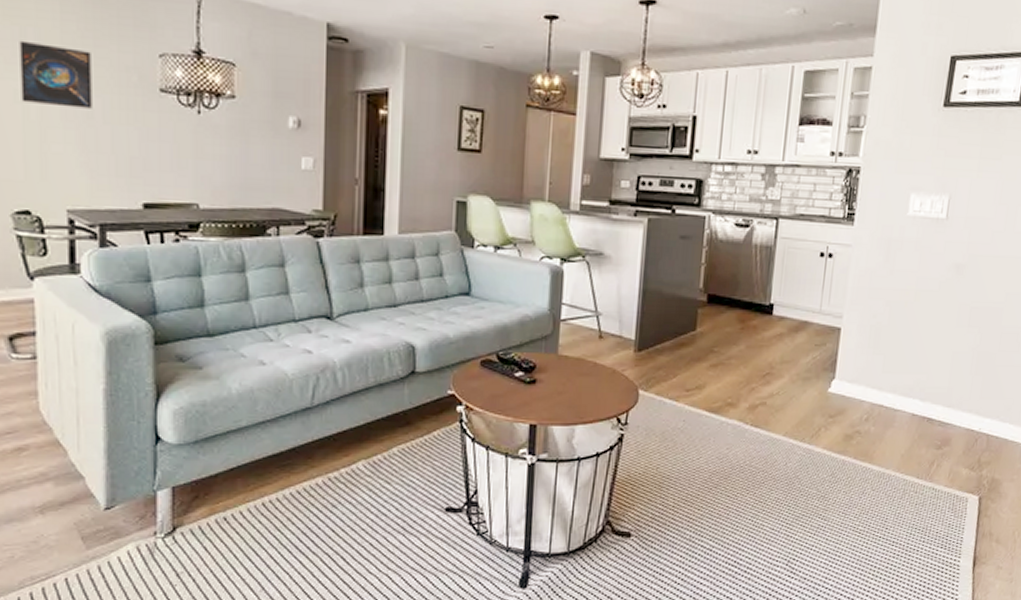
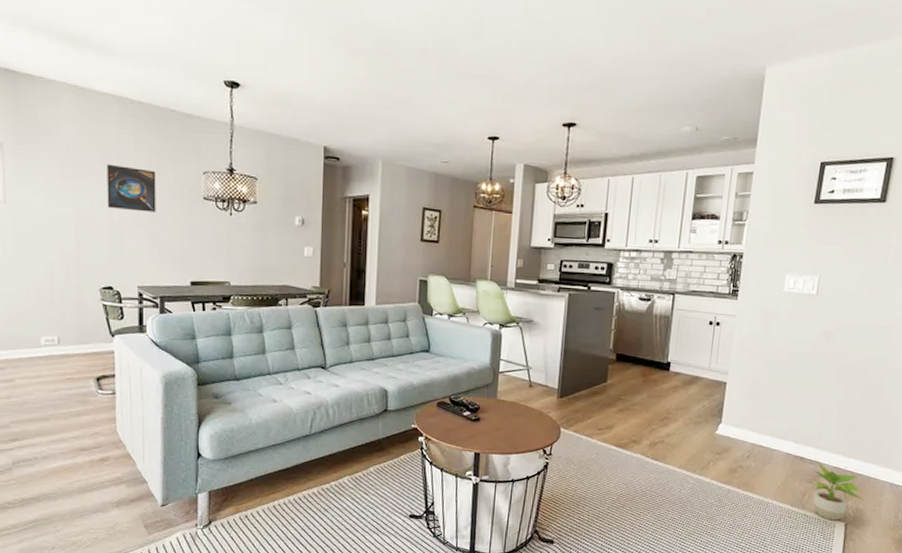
potted plant: none [938,421,1001,494] -> present [809,460,864,521]

